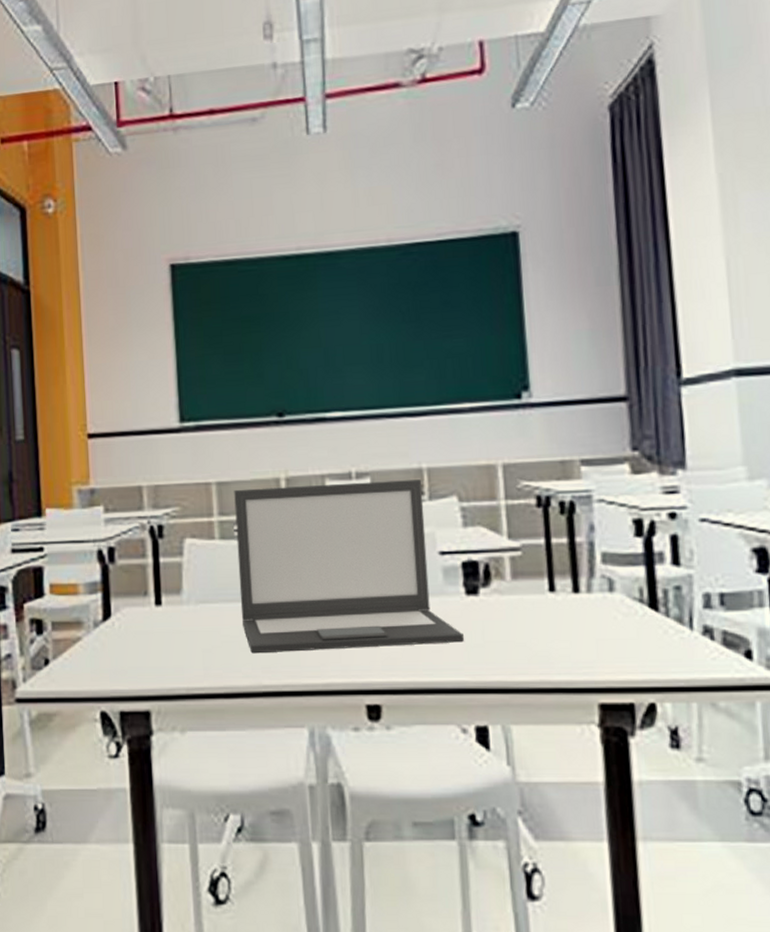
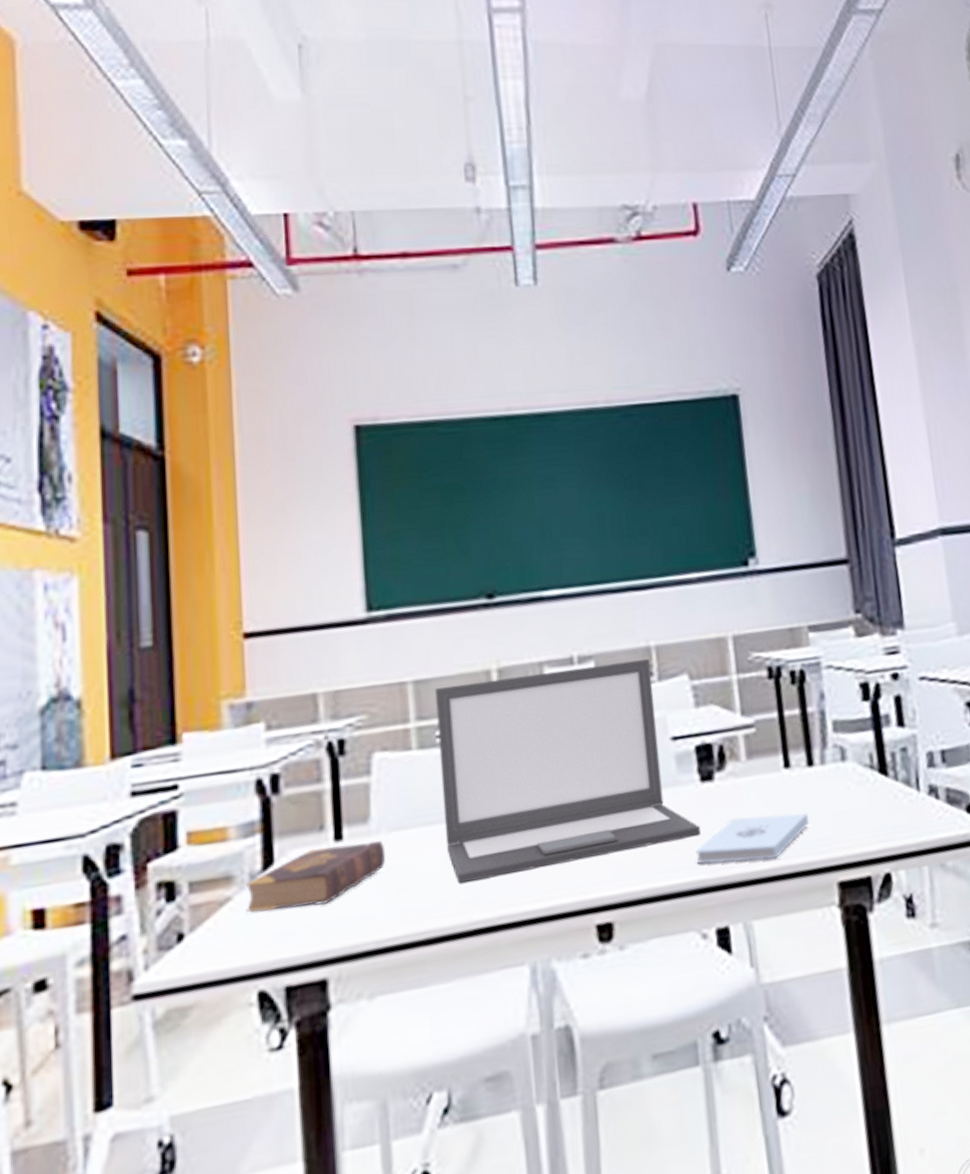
book: none [91,608,195,654] -> present [245,840,386,913]
notepad: none [458,631,571,674] -> present [695,813,809,864]

